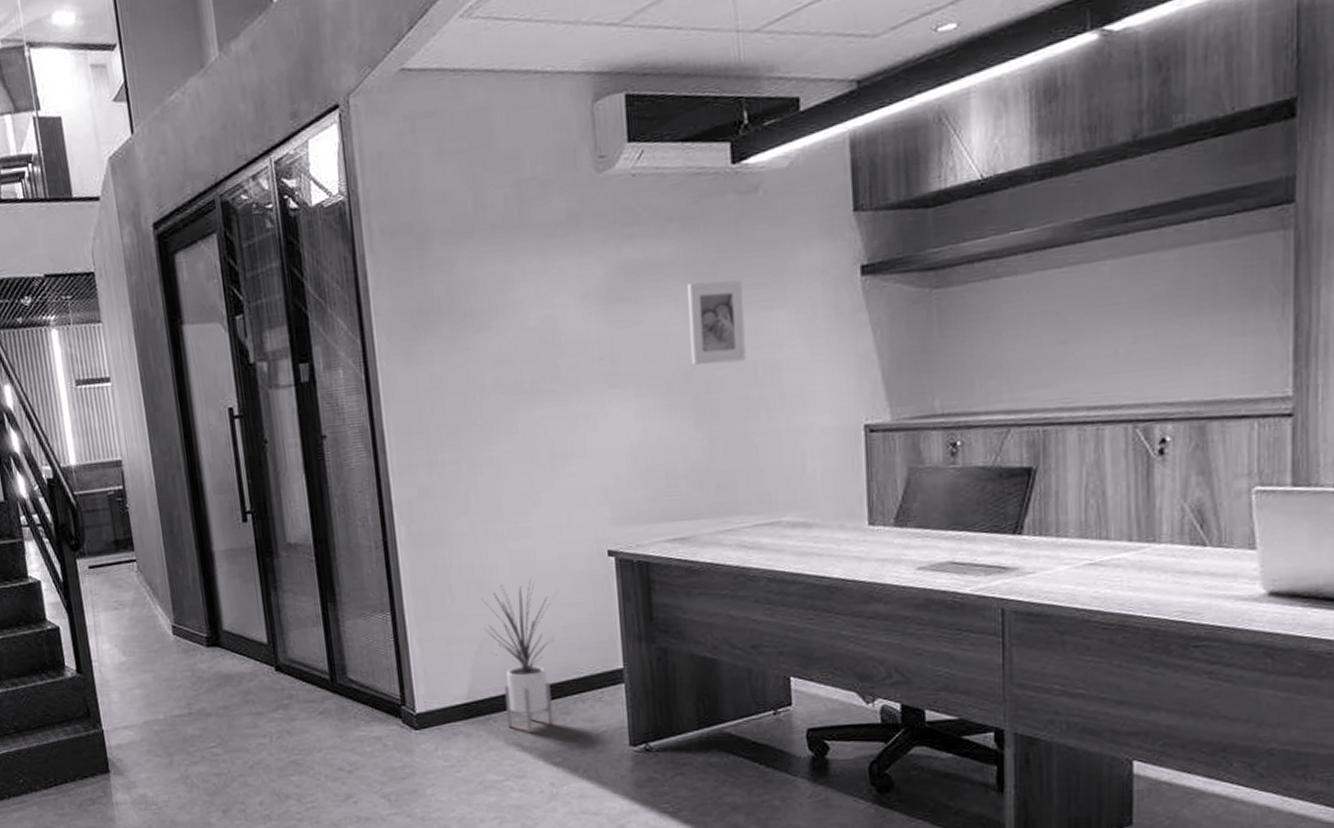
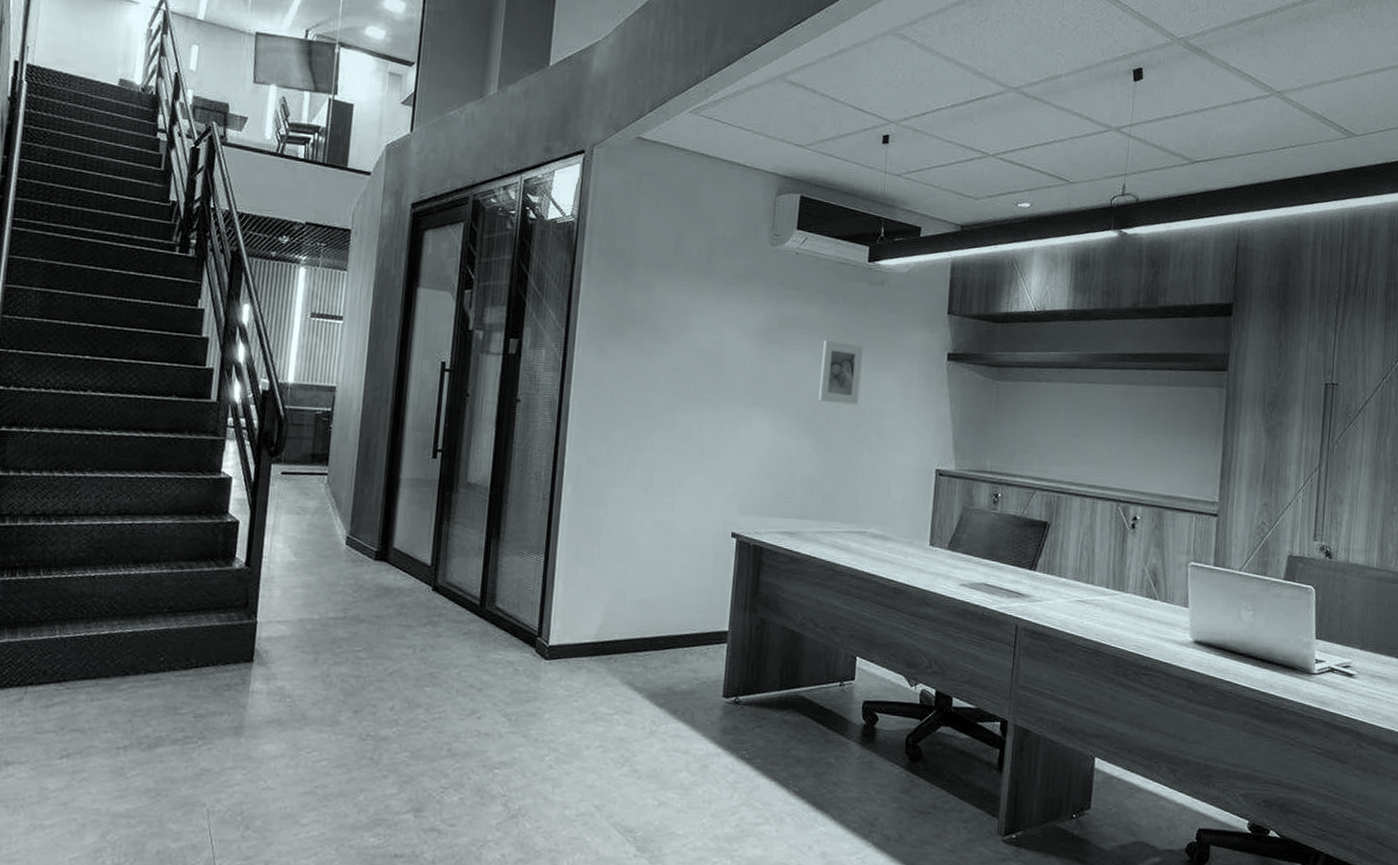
house plant: present [481,580,558,733] -> none [621,546,687,676]

